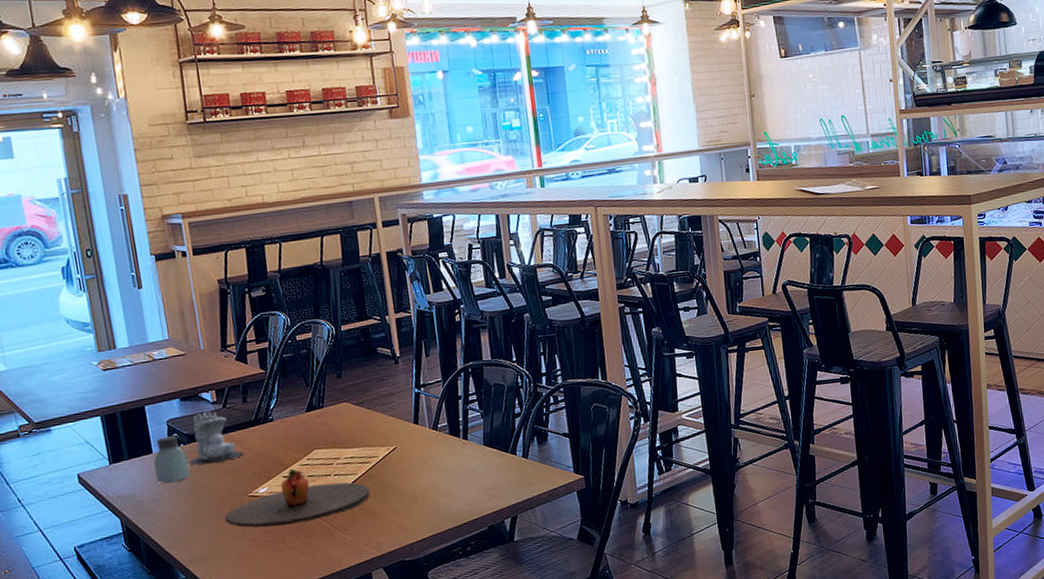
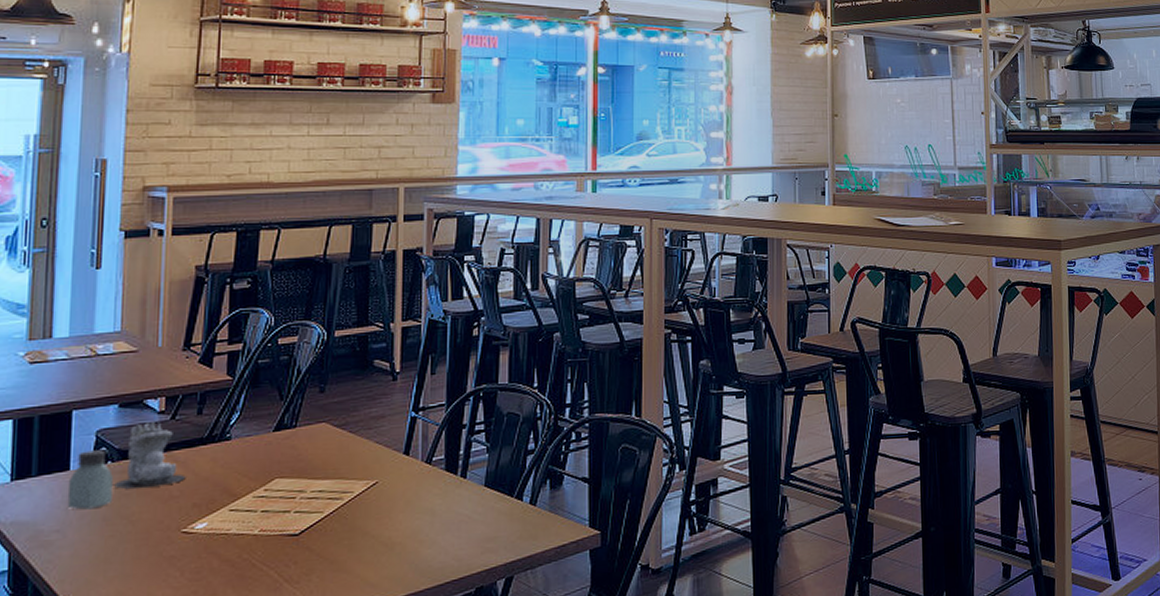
plate: present [224,468,370,528] -> none [144,500,336,574]

